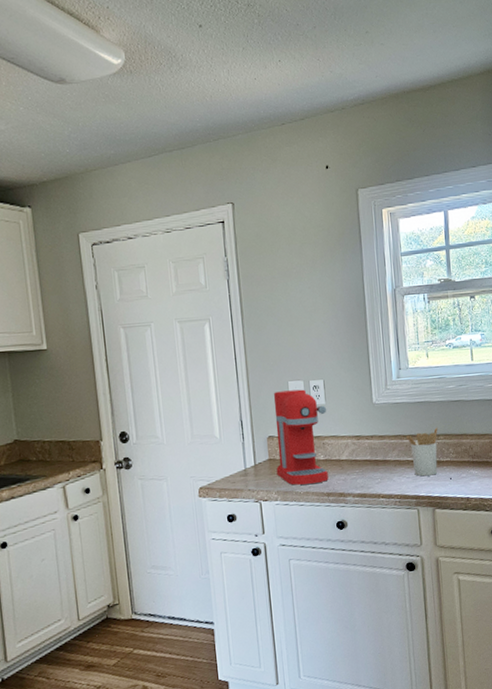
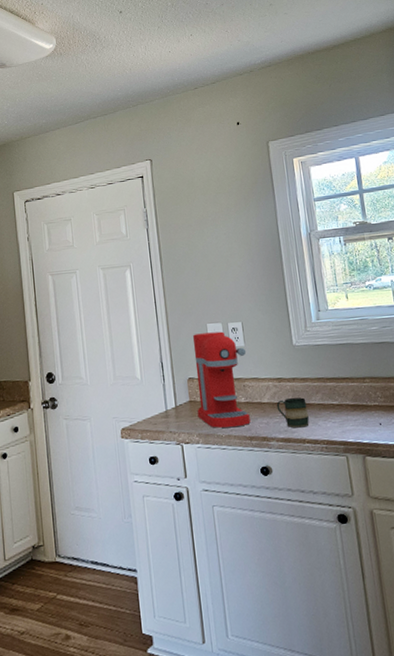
mug: none [354,454,385,484] -> present [276,397,309,428]
utensil holder: present [405,427,438,477] -> none [329,369,365,422]

